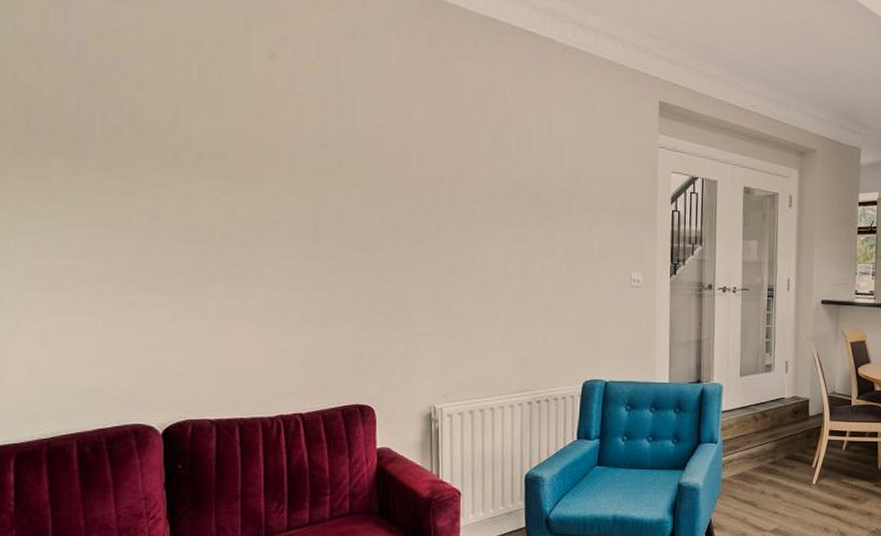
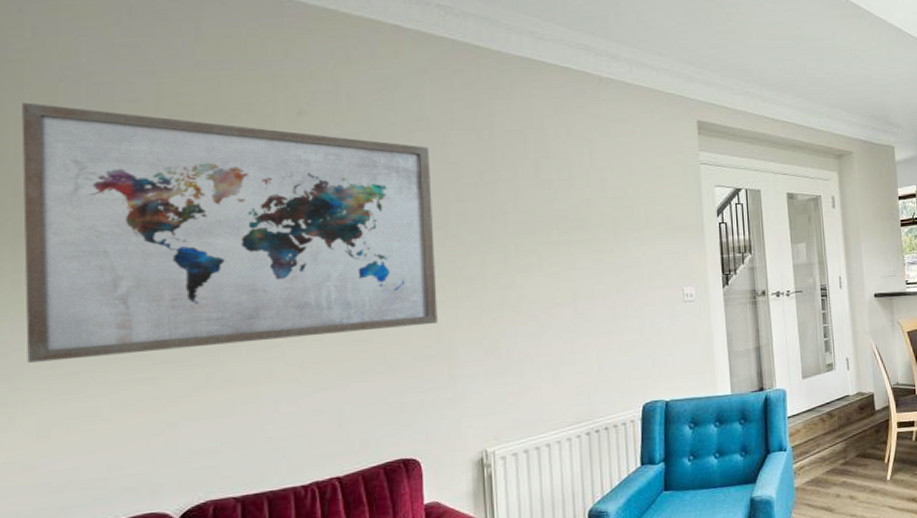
wall art: none [18,22,395,281] -> present [21,102,438,363]

